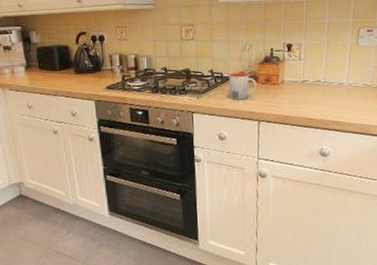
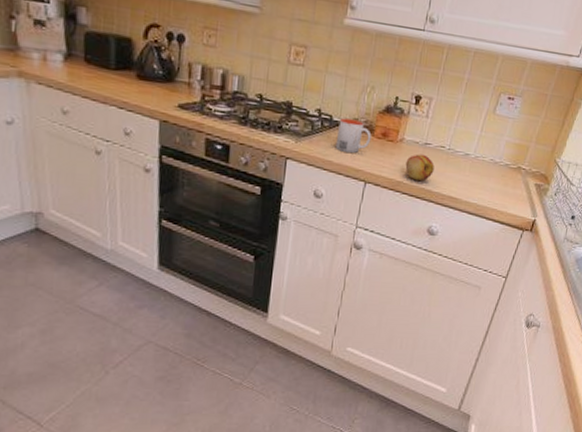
fruit: none [289,90,315,113] -> present [405,154,435,182]

